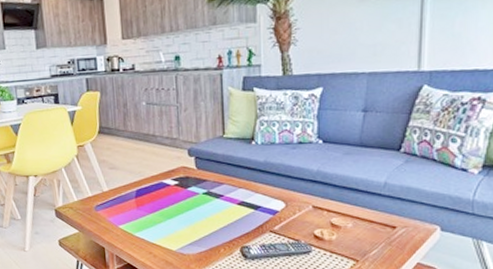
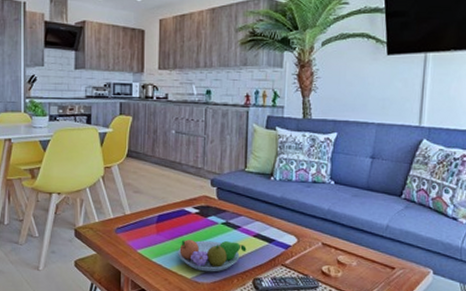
fruit bowl: none [160,211,231,243] -> present [178,239,247,272]

